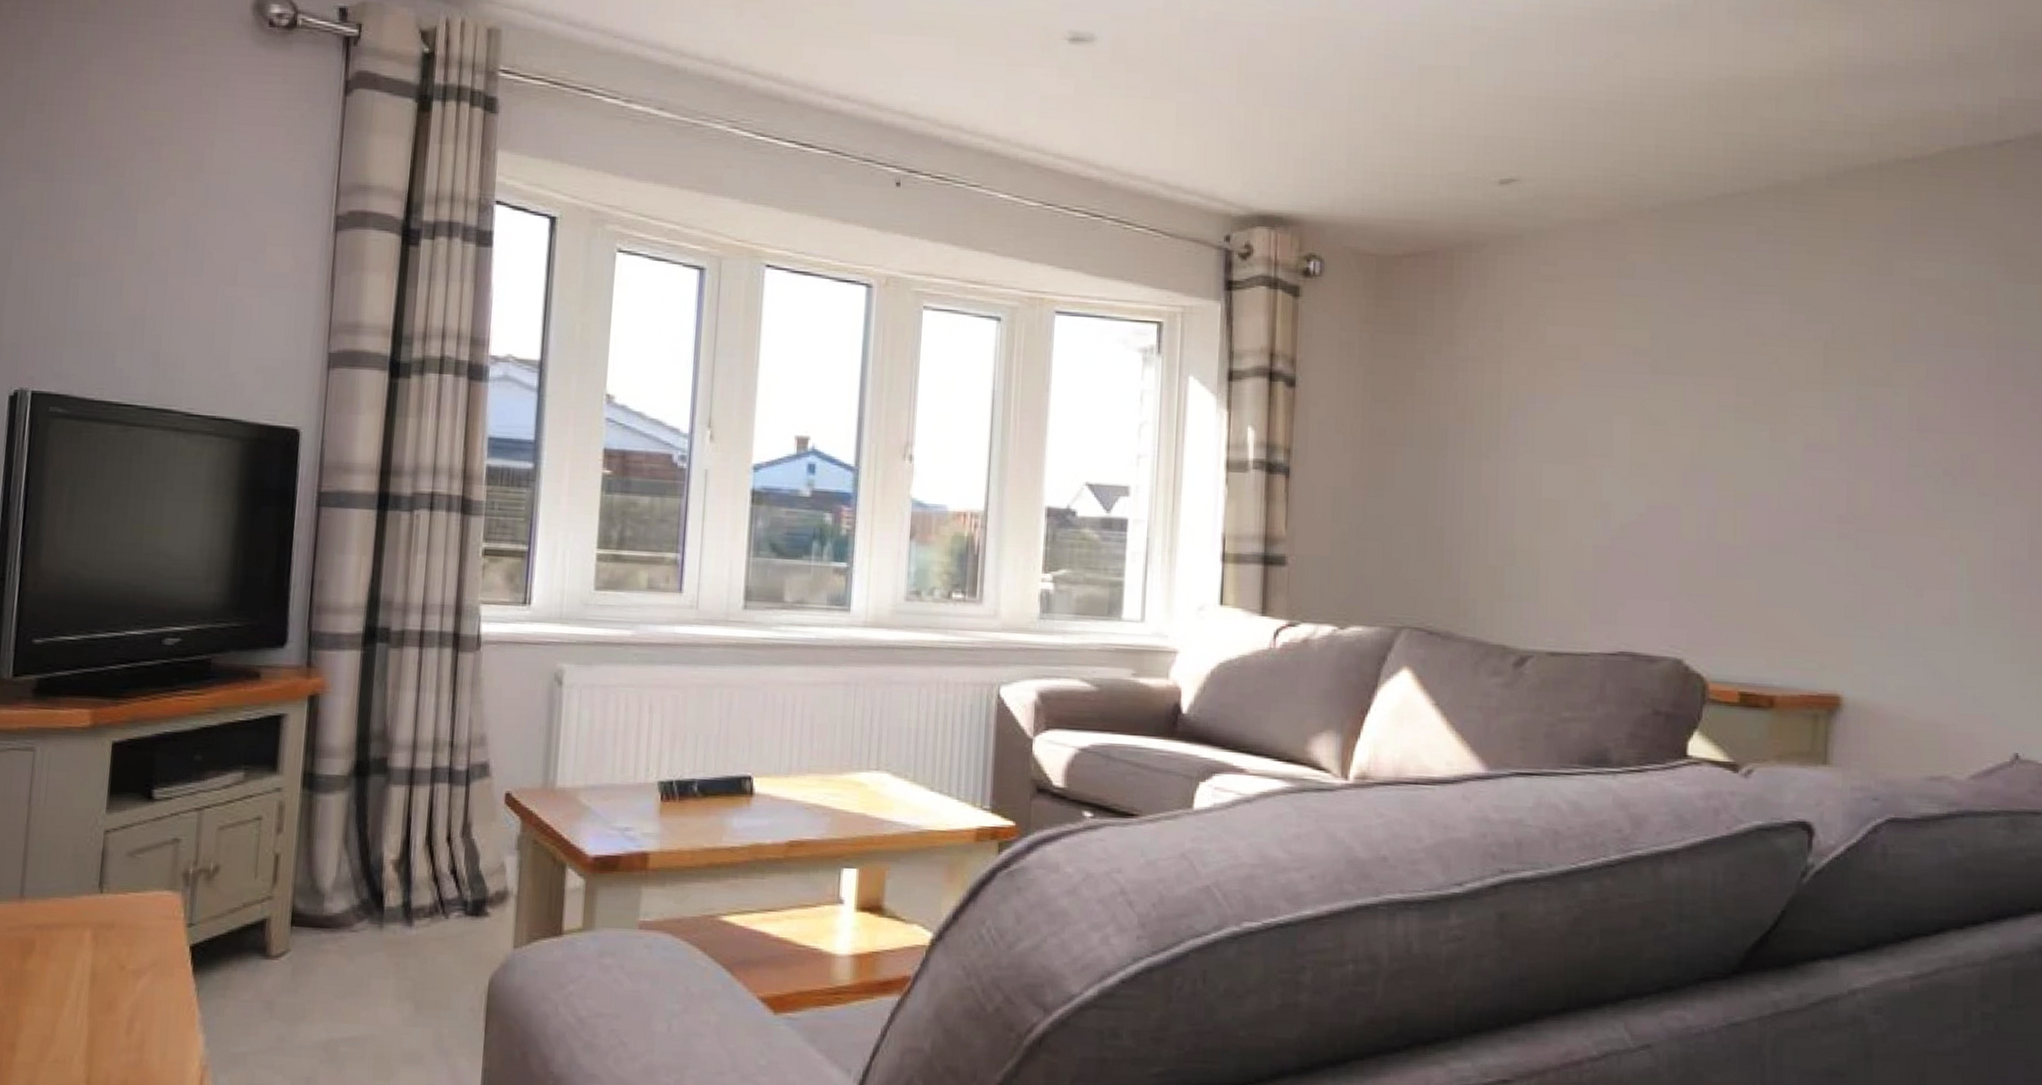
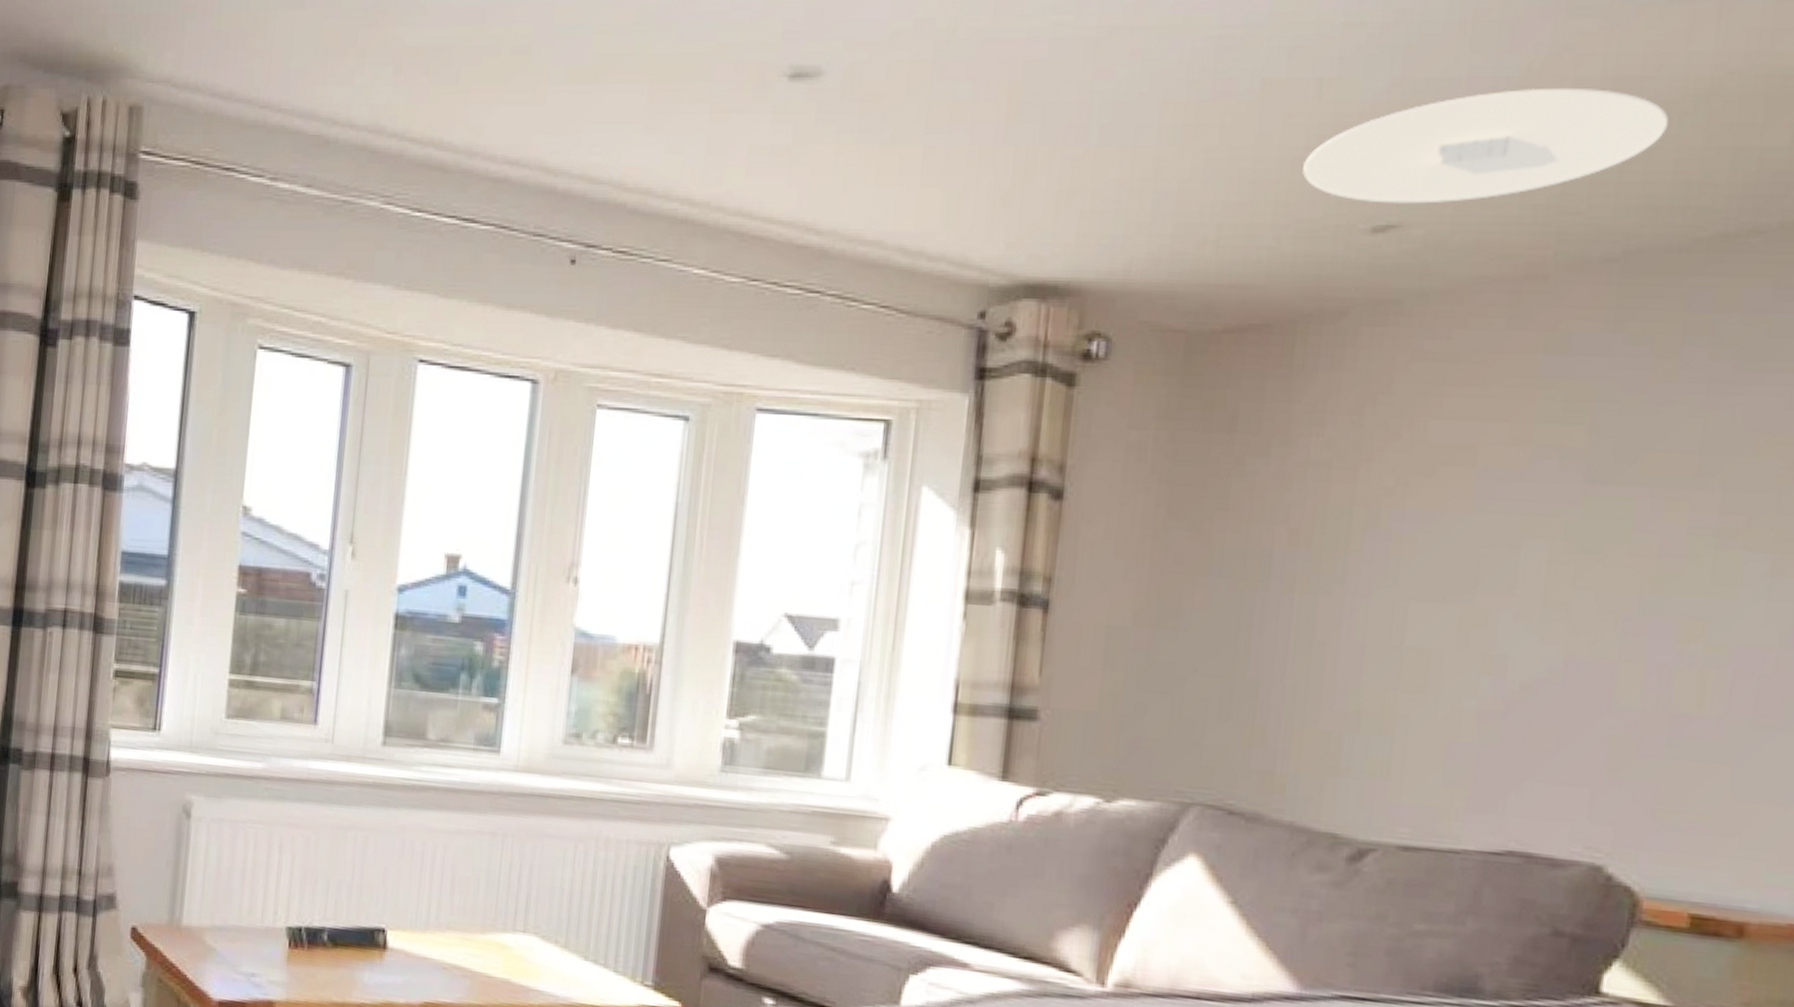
ceiling light: none [1450,82,1685,164] -> present [1302,87,1670,204]

